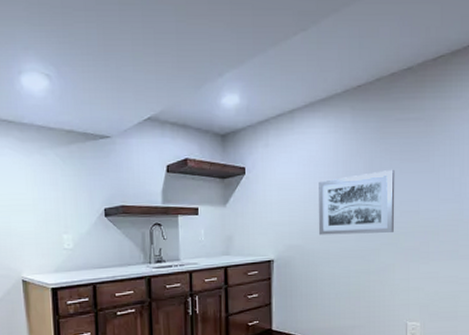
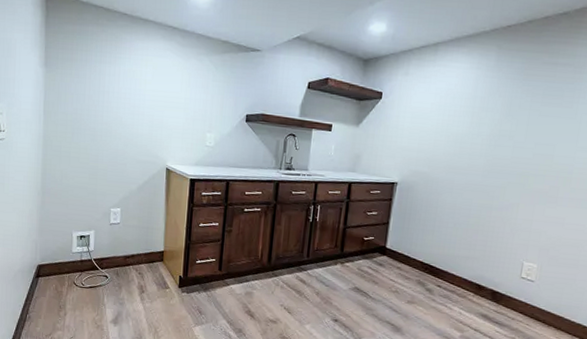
wall art: present [318,169,395,235] -> none [445,111,534,173]

